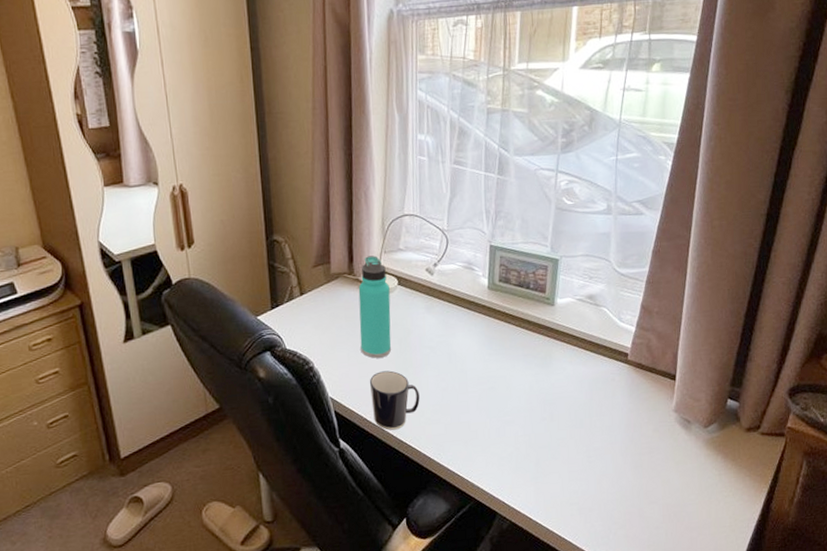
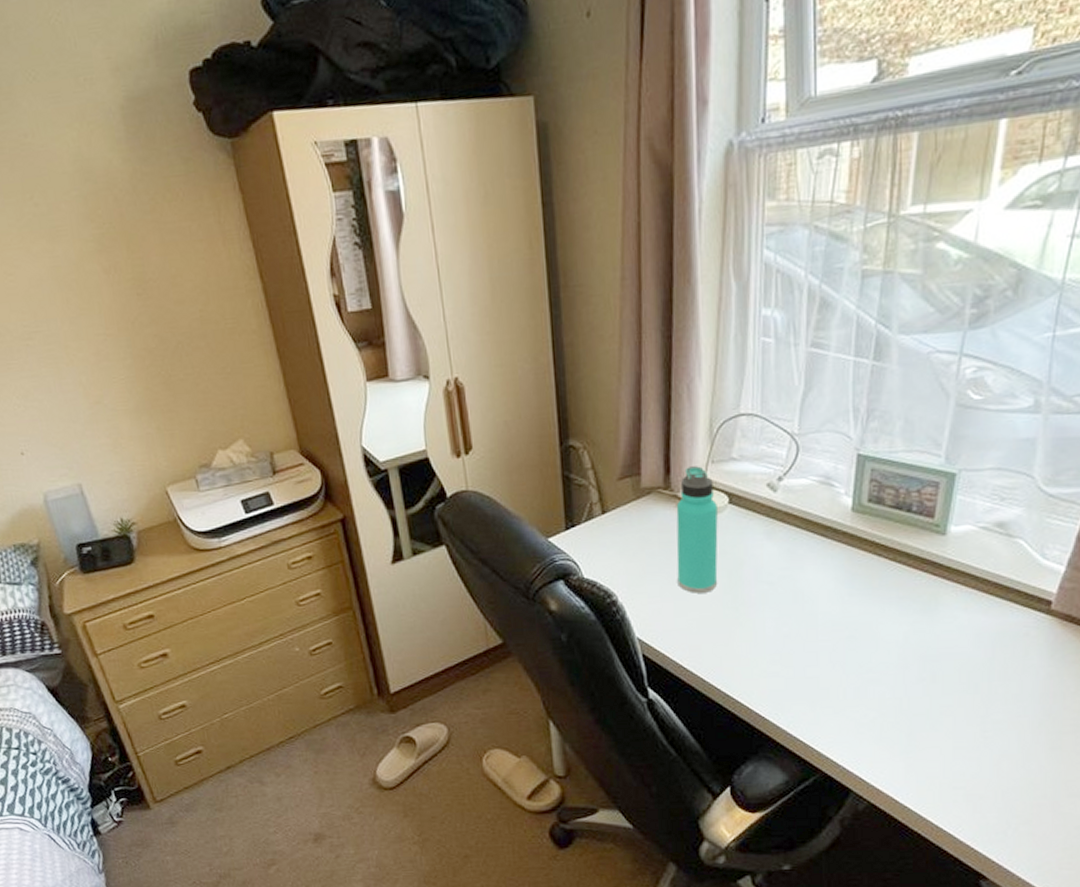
mug: present [369,370,420,431] -> none [687,609,753,682]

